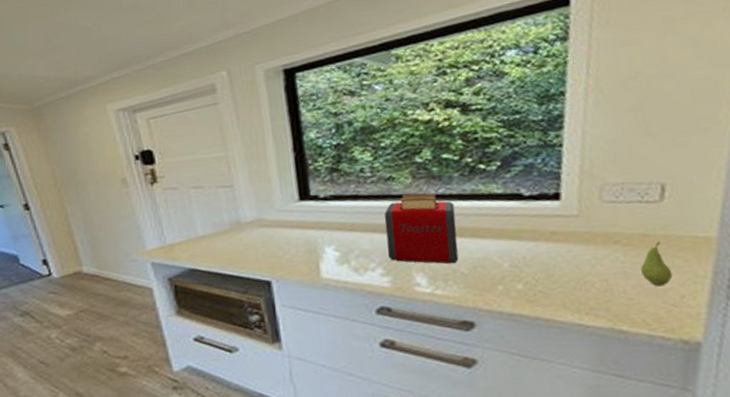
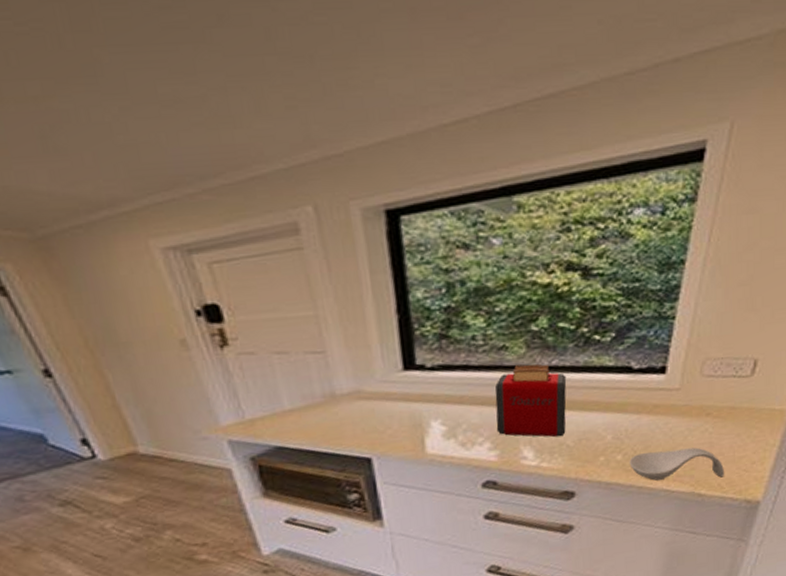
spoon rest: none [531,278,648,313] -> present [629,447,724,481]
fruit: present [641,241,673,287] -> none [725,413,749,455]

